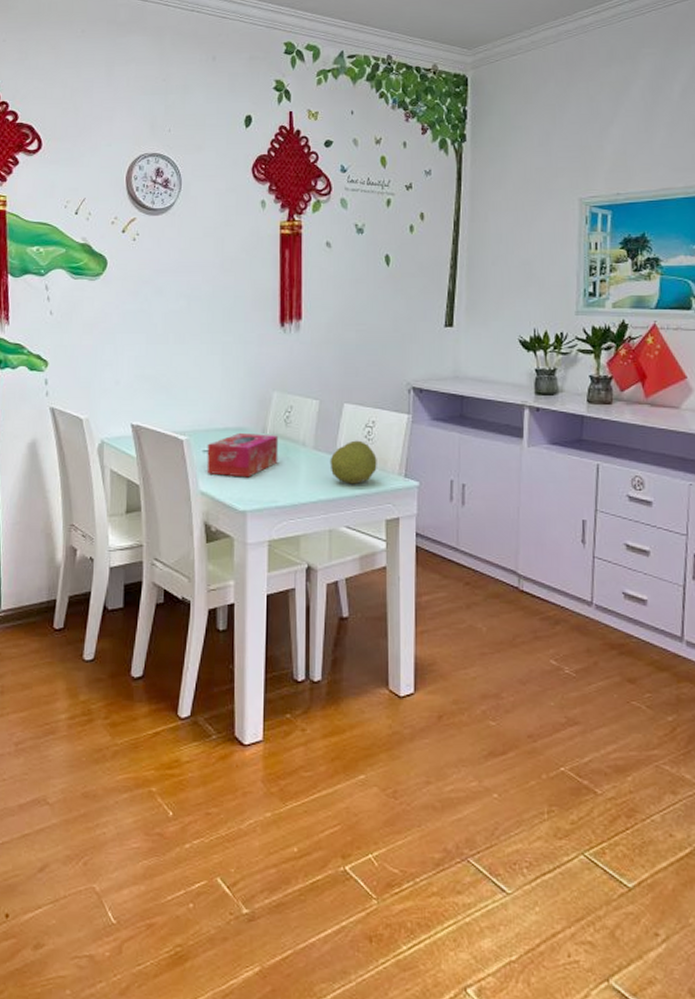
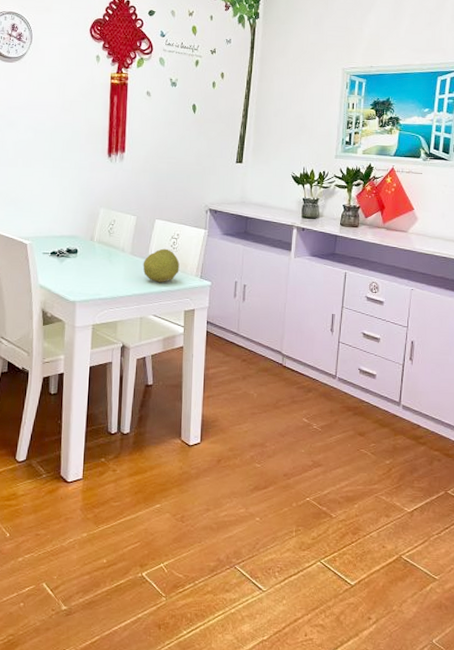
tissue box: present [206,432,279,478] -> none [45,239,103,275]

